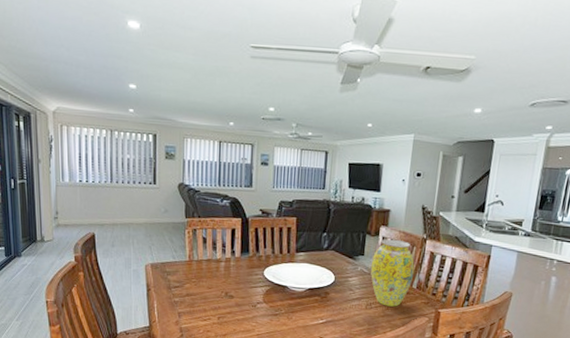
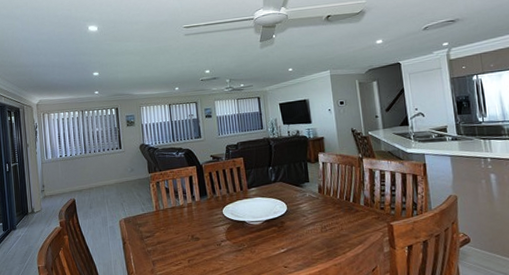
vase: present [371,239,415,307] -> none [317,162,359,227]

